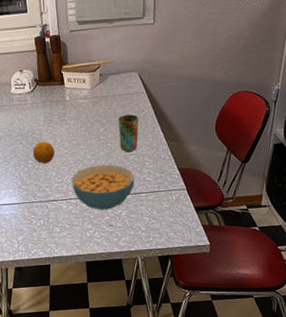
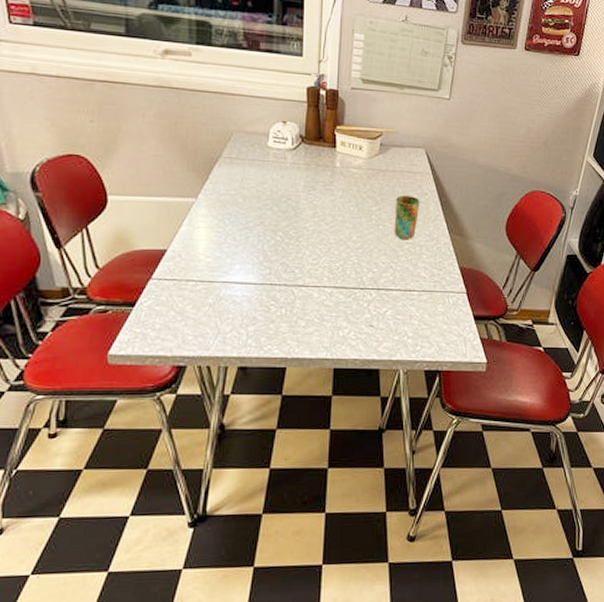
fruit: present [32,141,56,164] -> none [283,210,314,238]
cereal bowl: present [71,164,135,211] -> none [329,249,407,306]

